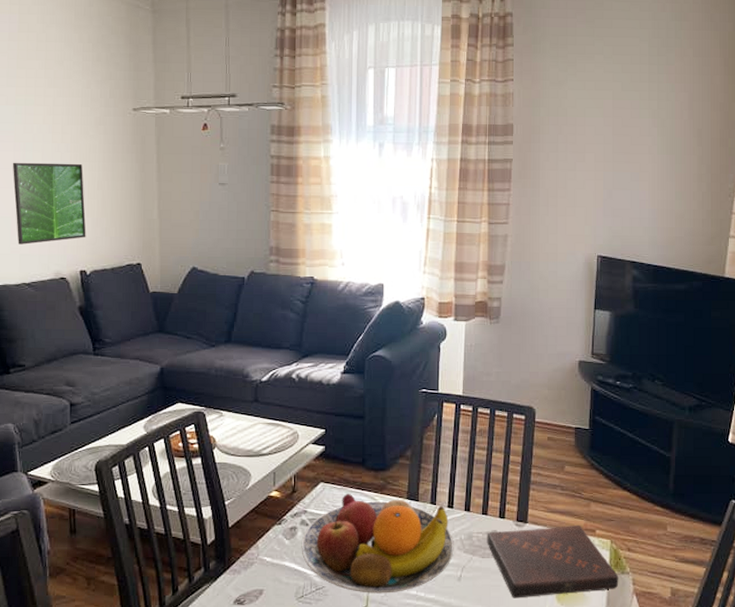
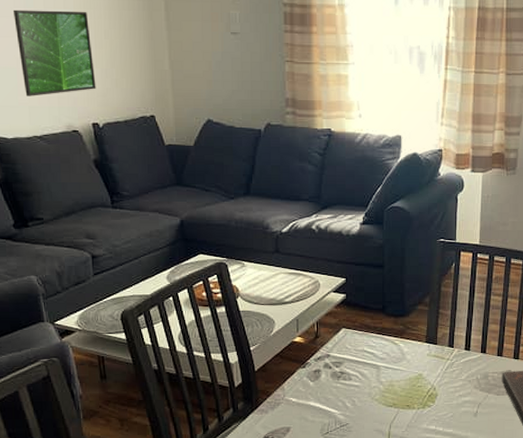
fruit bowl: present [301,493,454,594] -> none [325,338,471,429]

